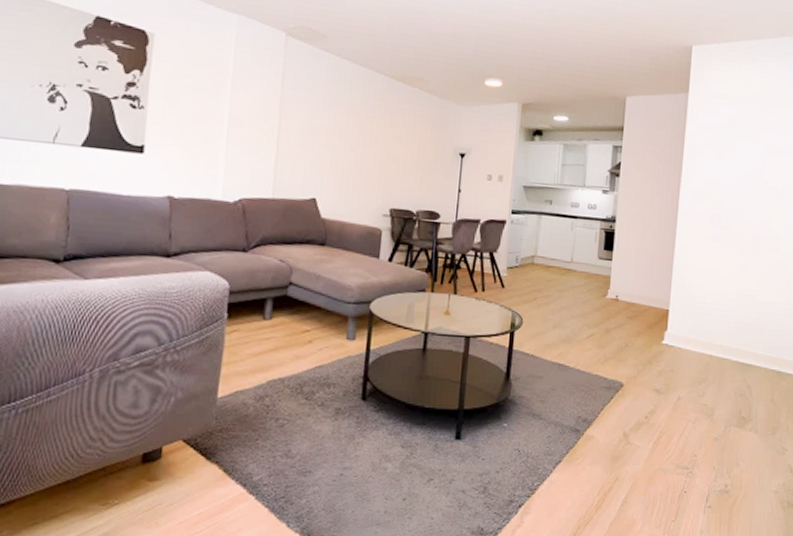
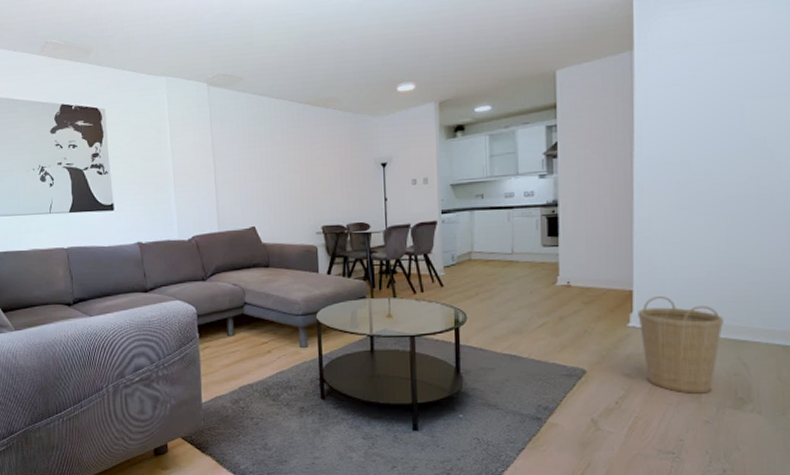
basket: none [671,317,736,412] -> present [638,295,723,394]

